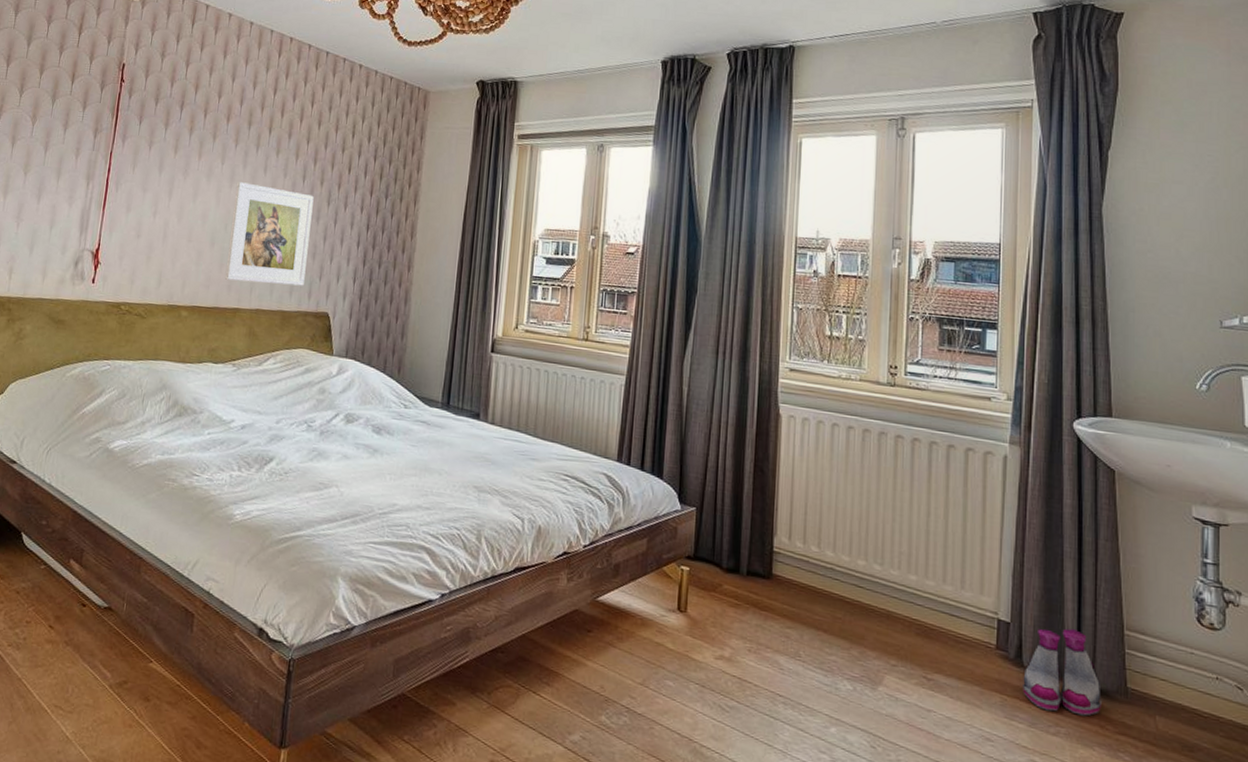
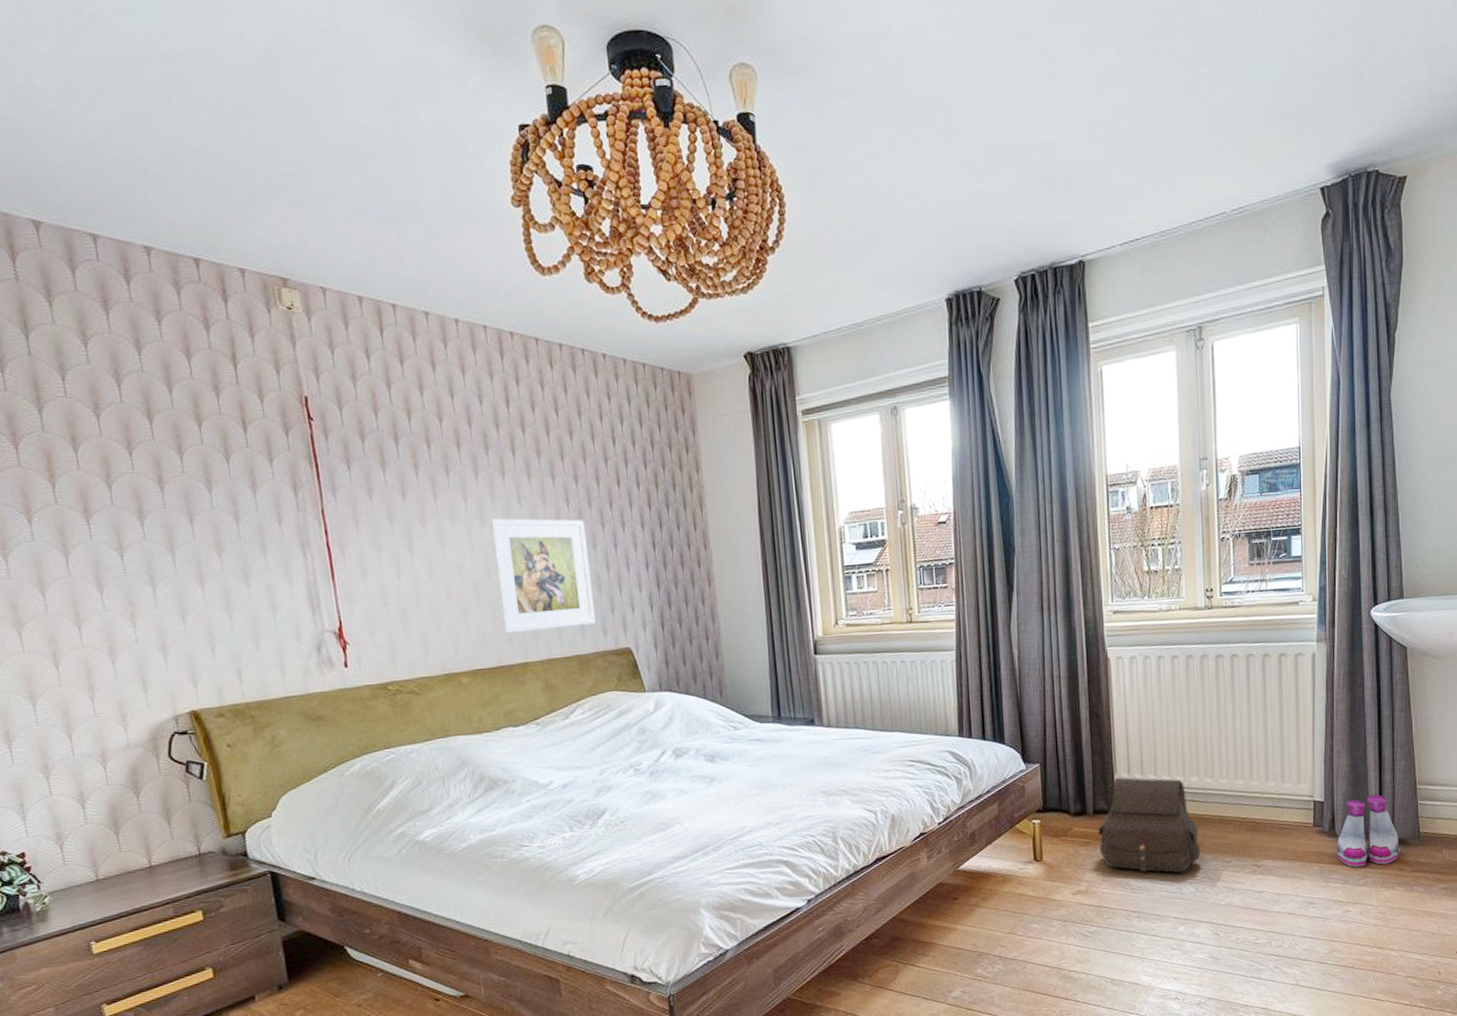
satchel: none [749,541,863,665] -> present [1098,777,1201,873]

